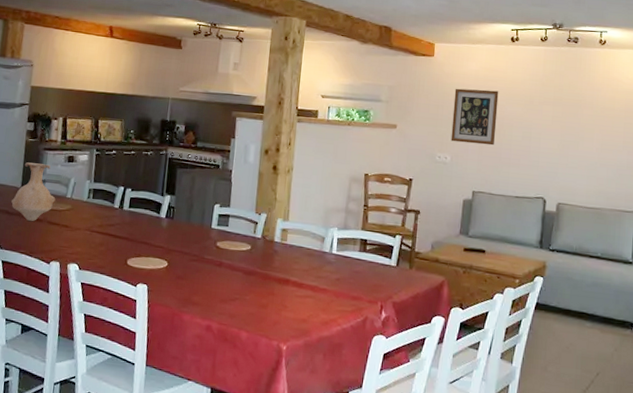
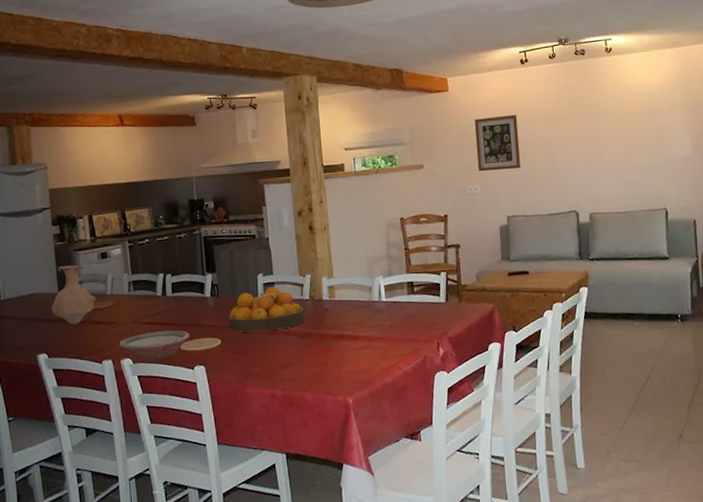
bowl: none [69,242,138,272] -> present [119,330,189,362]
fruit bowl: none [178,219,255,264] -> present [228,287,305,333]

